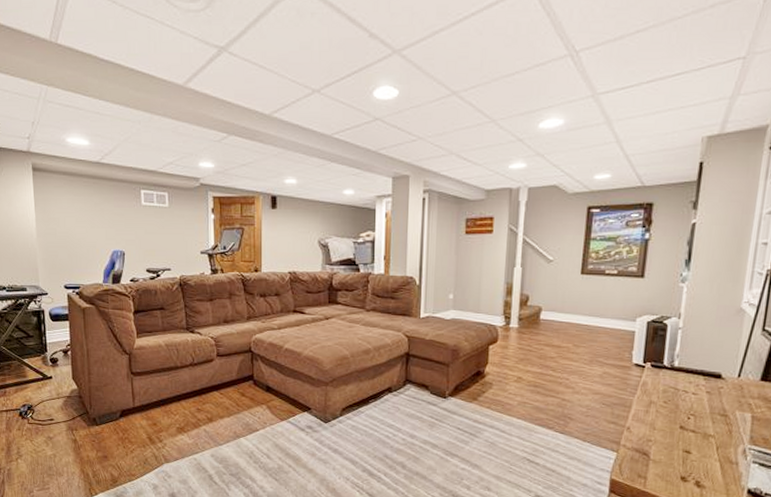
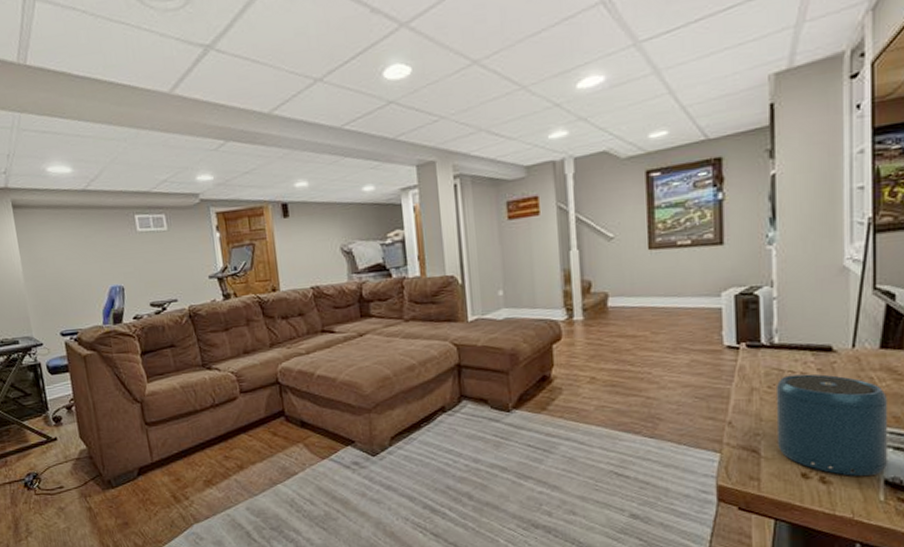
speaker: none [664,394,761,485] -> present [775,374,888,477]

